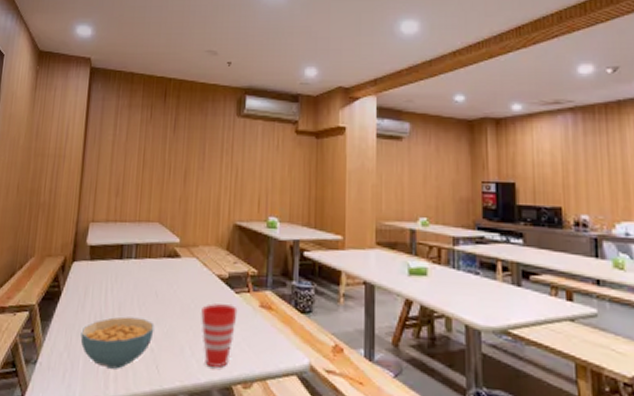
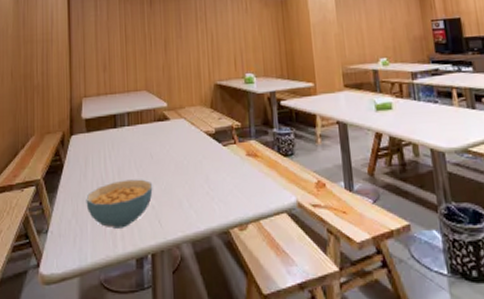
cup: present [200,303,238,367] -> none [193,157,227,215]

